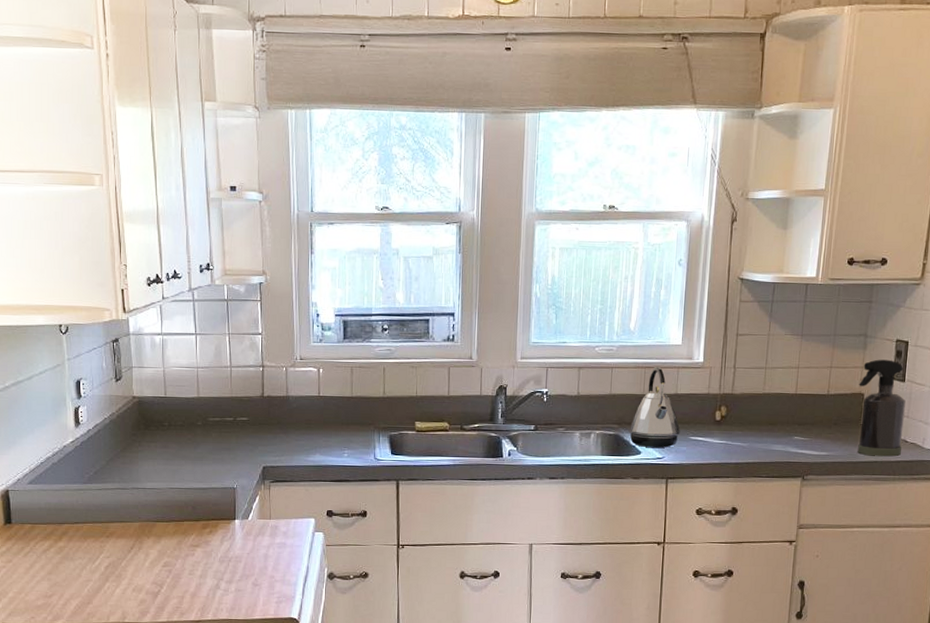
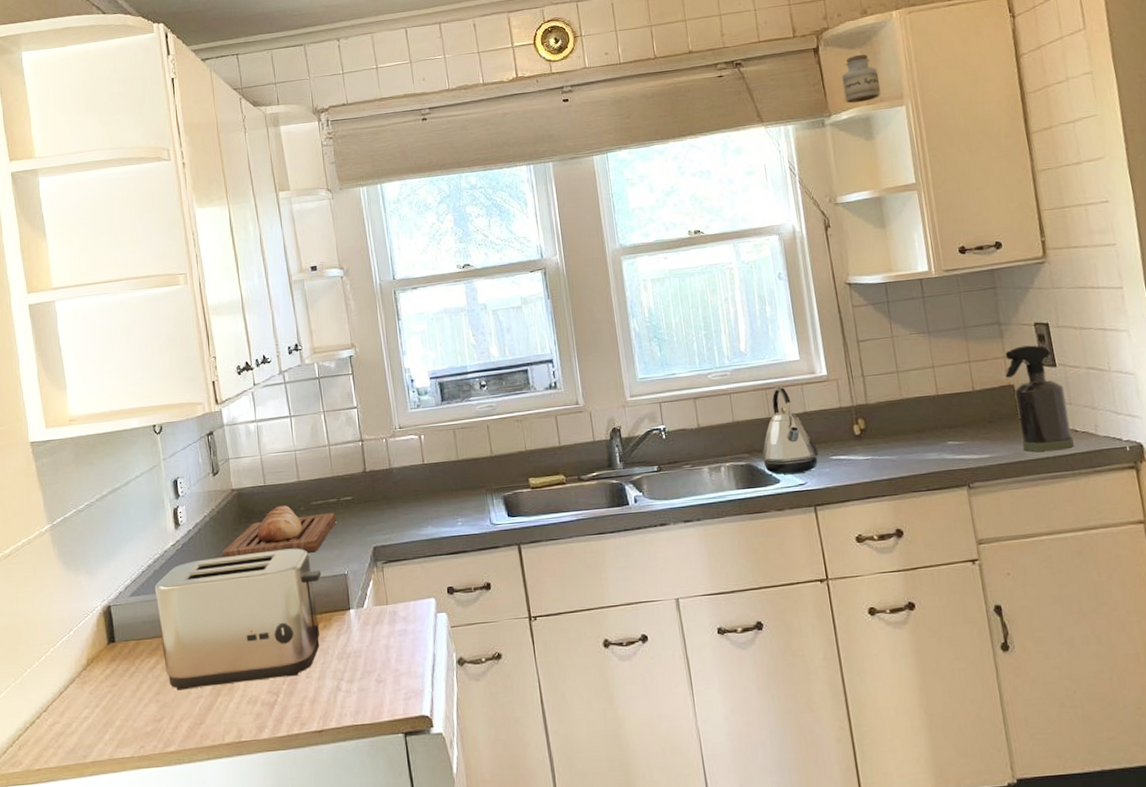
toaster: none [52,458,212,573] -> present [154,548,322,691]
bread loaf: none [119,418,231,465] -> present [222,505,337,559]
jar: none [778,47,817,99] -> present [841,54,881,104]

